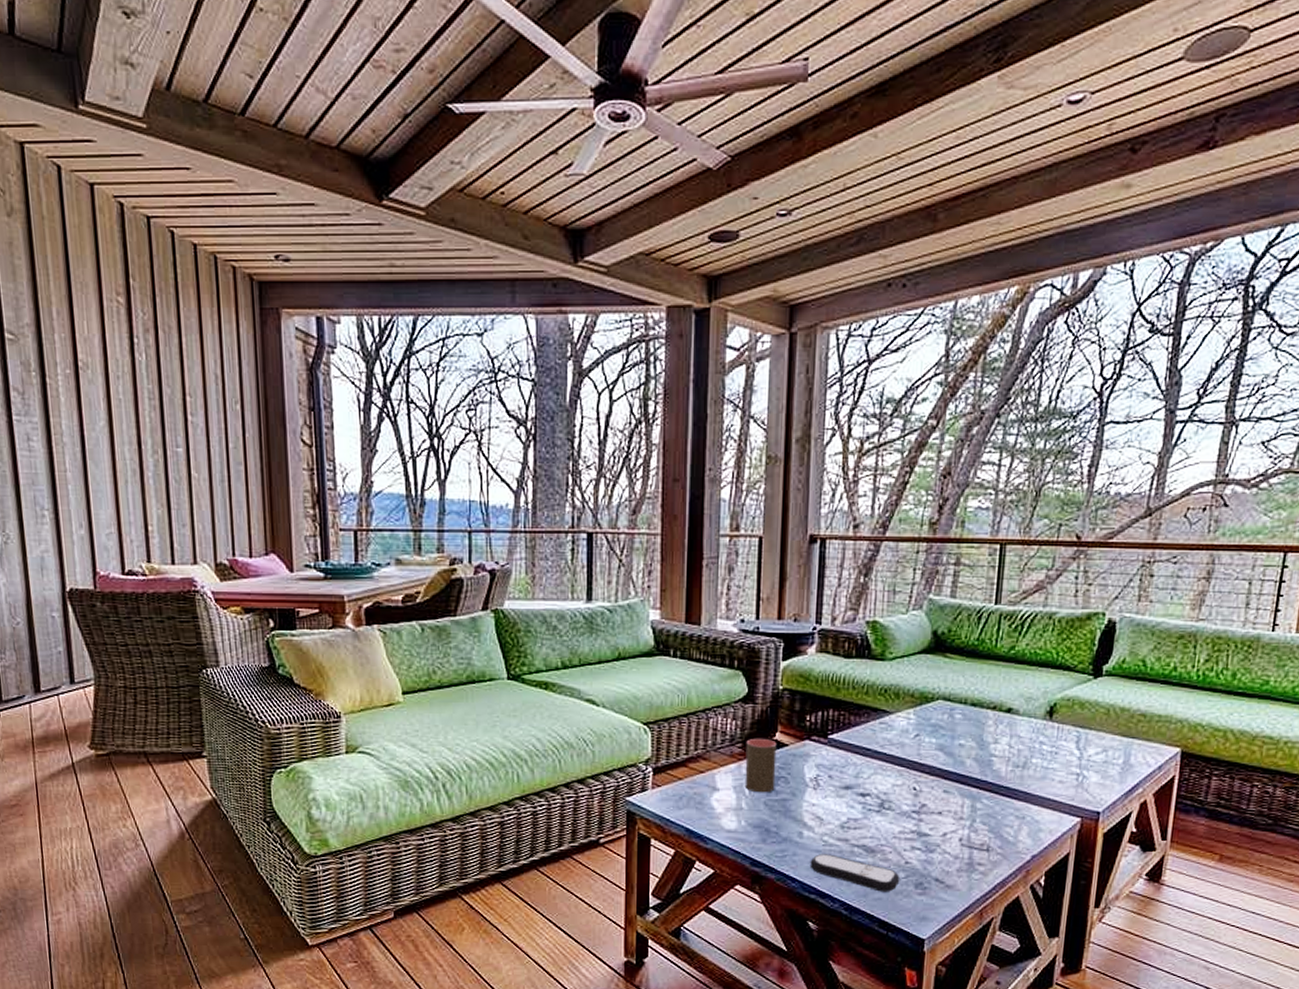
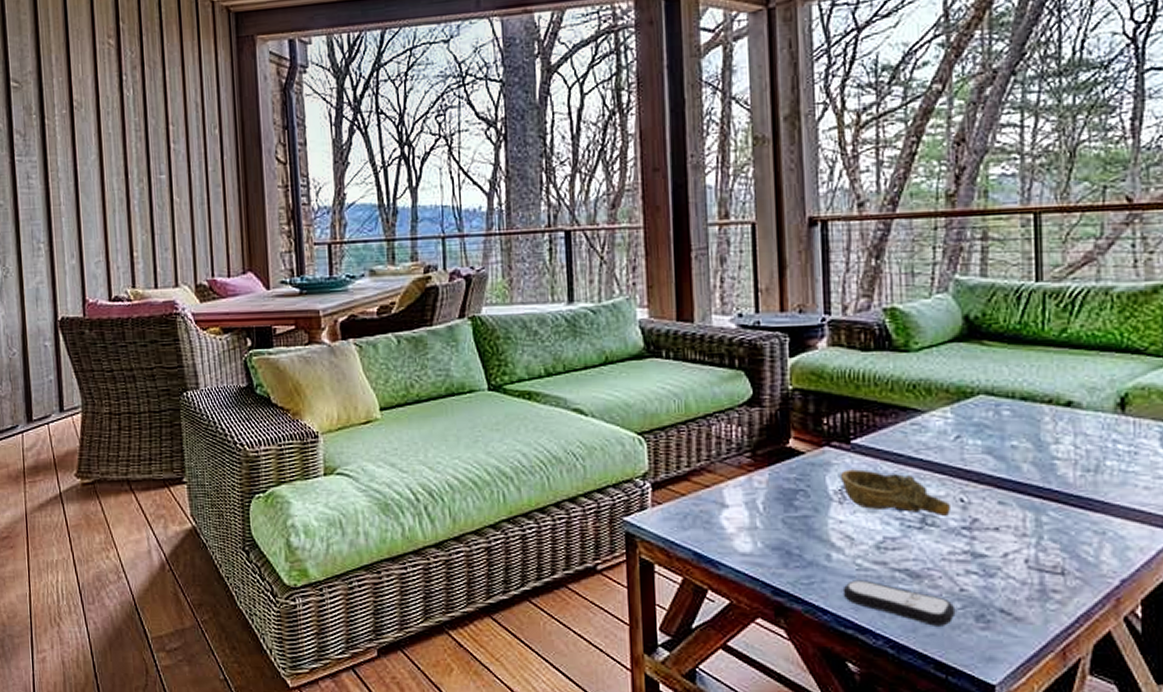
cup: present [744,738,777,793] -> none [755,445,794,509]
decorative bowl: none [817,760,905,801] -> present [841,469,950,516]

